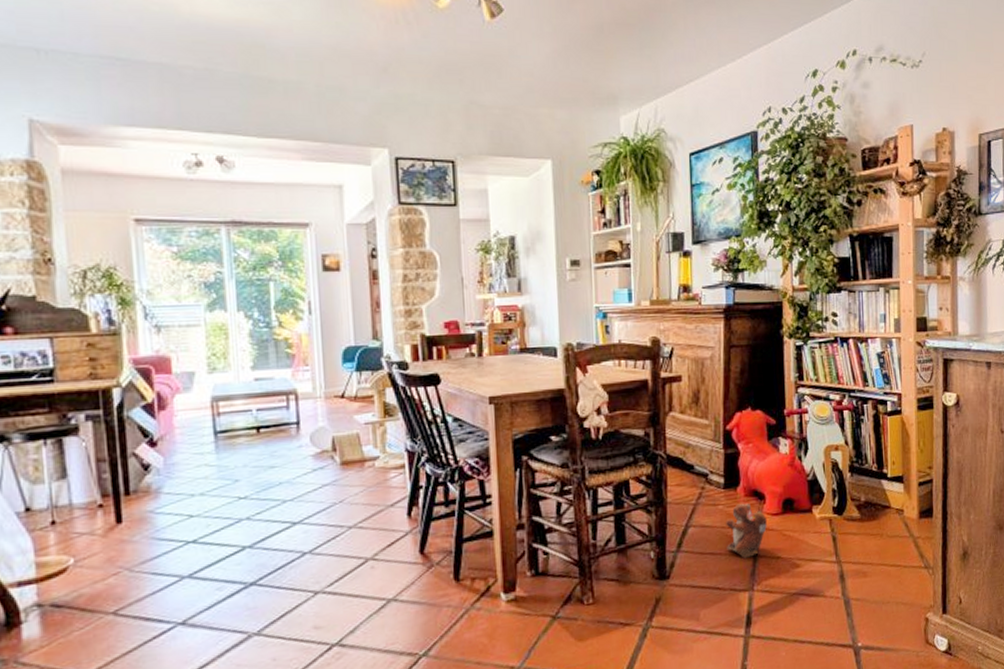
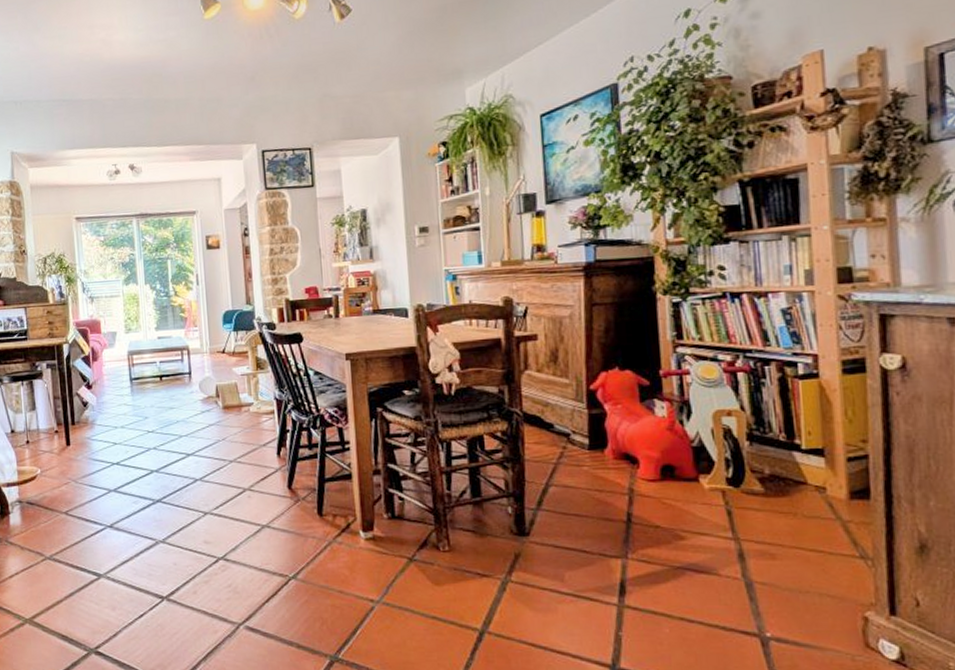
plush toy: present [726,503,767,558] -> none [592,466,642,523]

